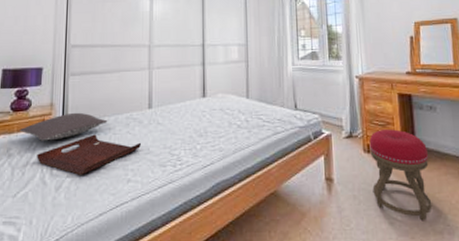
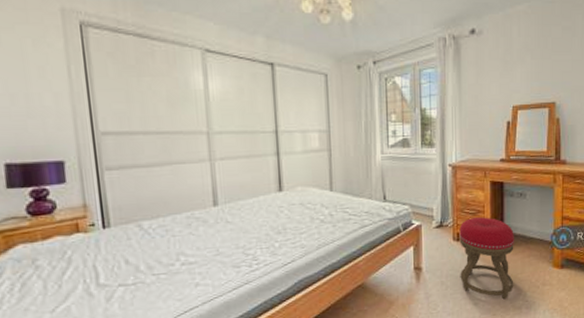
pillow: present [19,112,108,141] -> none [44,213,163,249]
serving tray: present [37,134,141,175] -> none [75,237,208,283]

